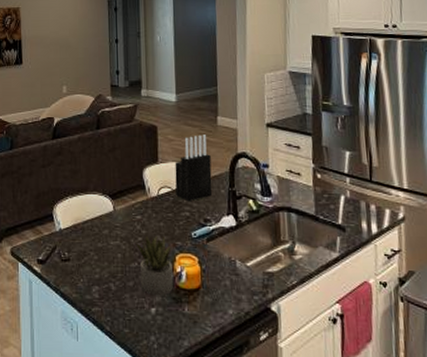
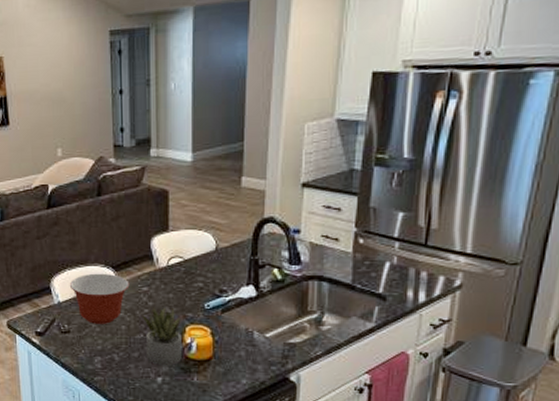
mixing bowl: none [70,201,125,252] -> present [69,273,130,324]
knife block: present [175,134,212,202] -> none [188,198,231,272]

